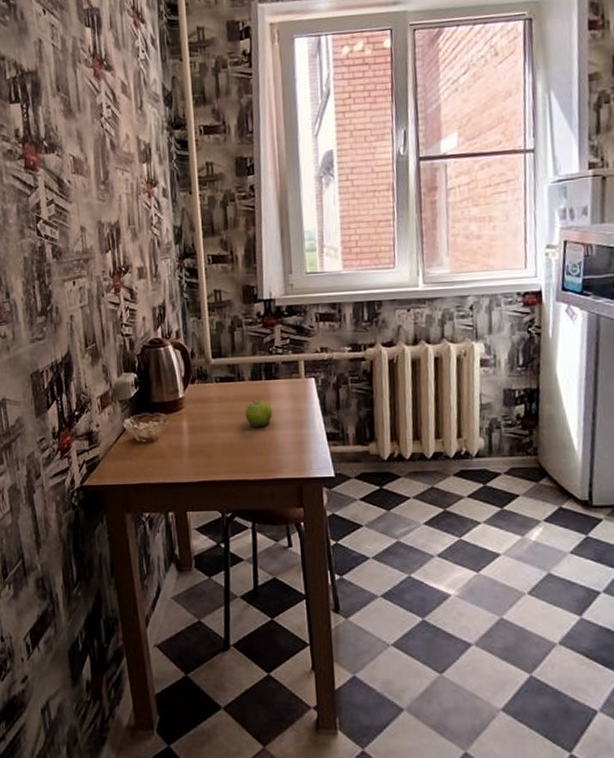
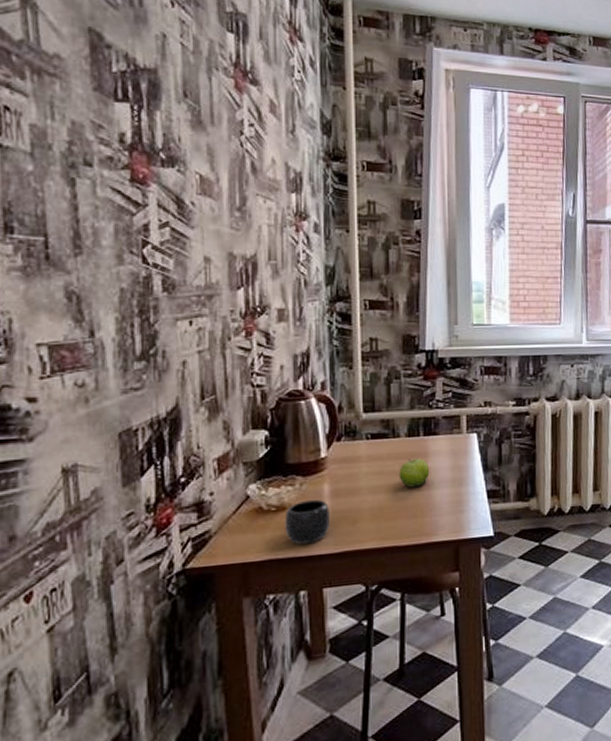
mug: none [153,434,189,472] -> present [284,499,330,545]

